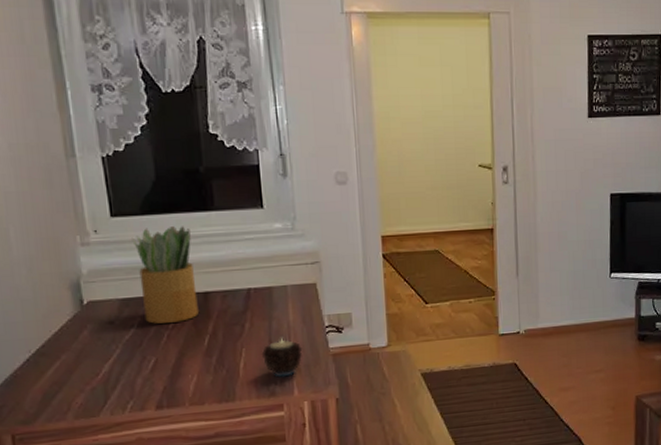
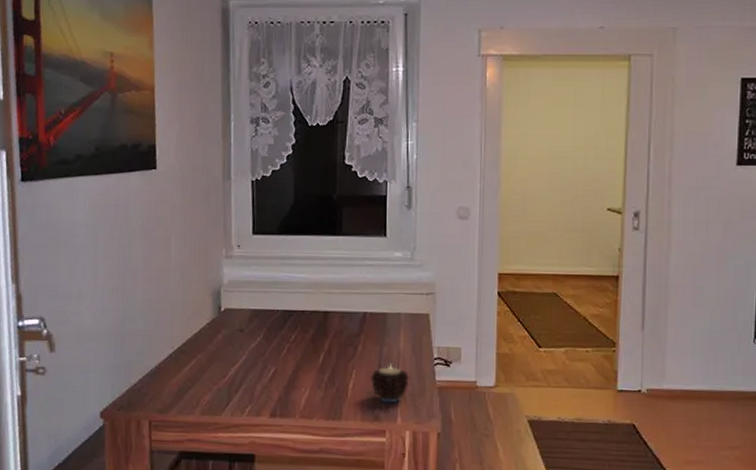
potted plant: present [131,226,199,324] -> none [267,247,318,337]

